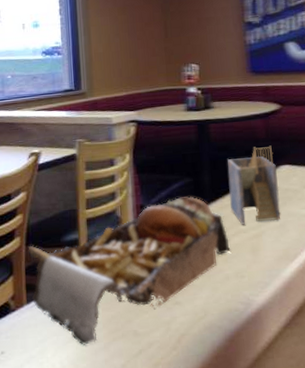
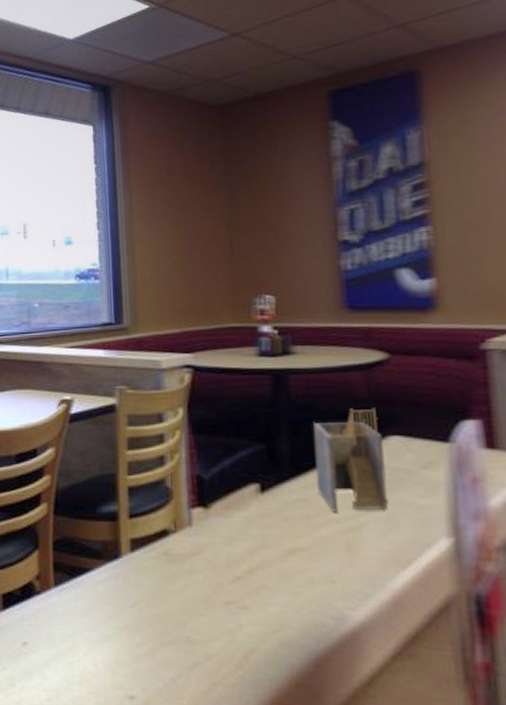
food tray: present [28,196,230,345] -> none [56,468,316,647]

